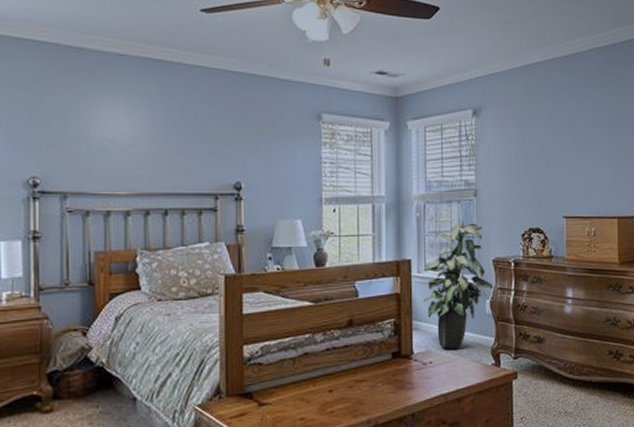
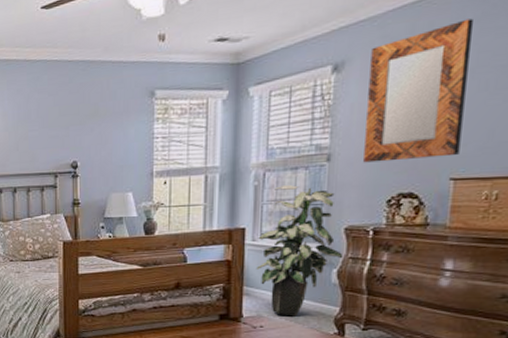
home mirror: none [500,85,567,199] -> present [363,18,475,163]

